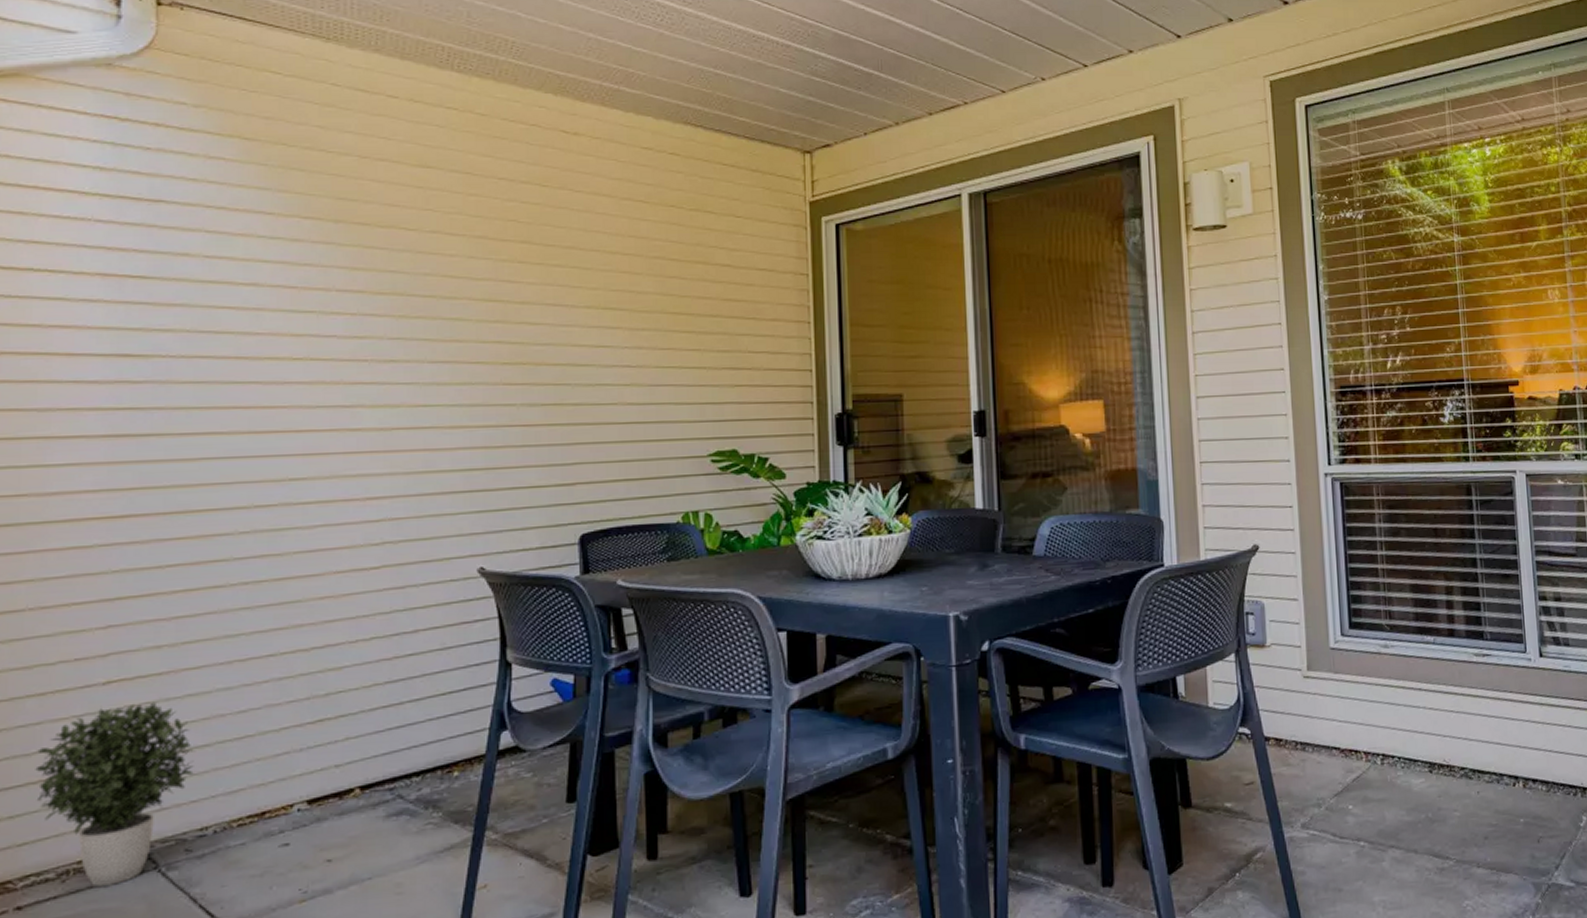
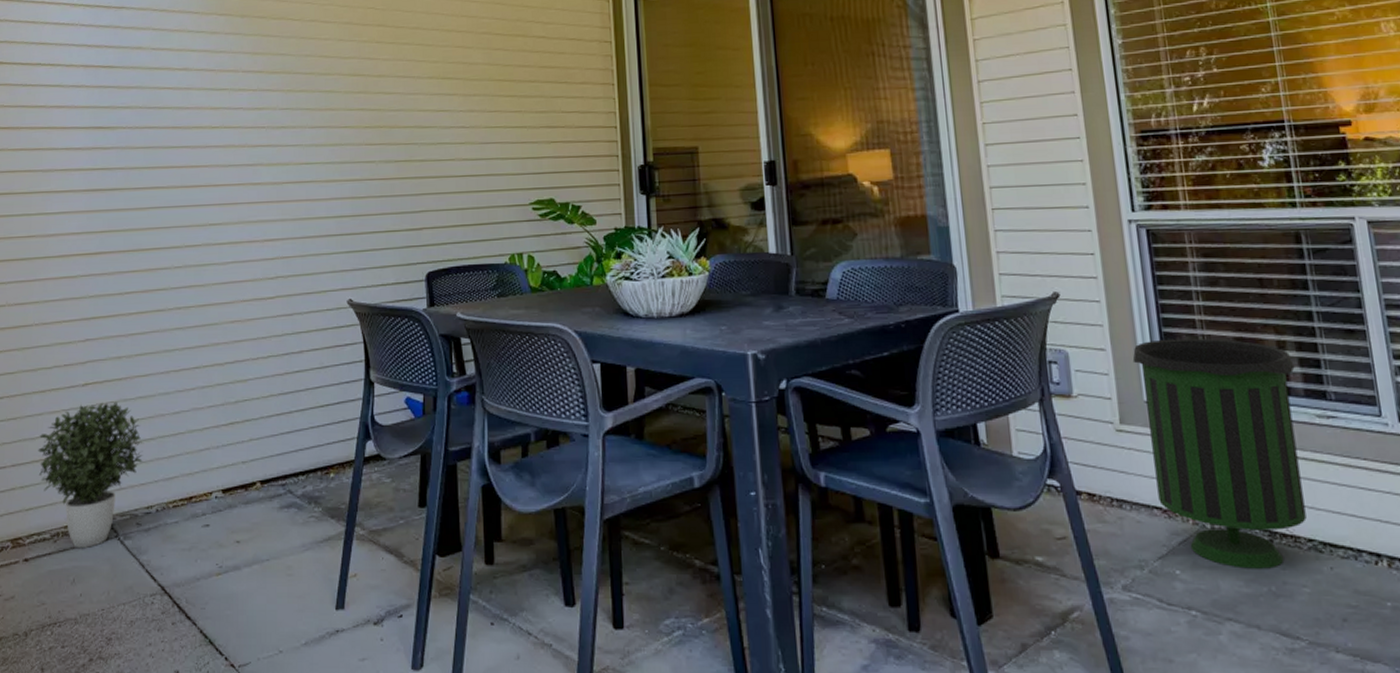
trash can: none [1321,586,1461,799] -> present [1132,338,1307,569]

